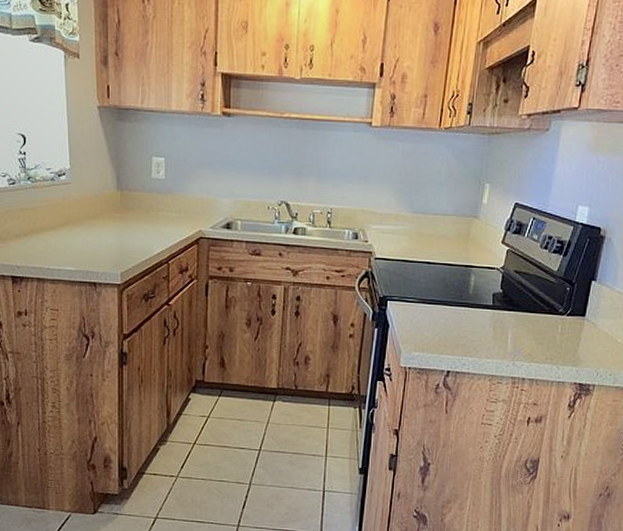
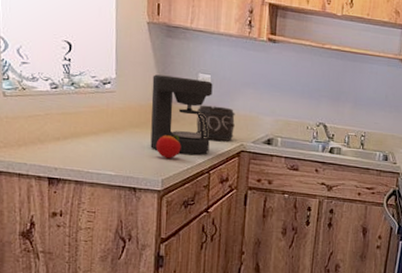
coffee maker: none [106,162,167,244] -> present [150,74,213,155]
apple: none [113,224,139,250] -> present [155,134,181,159]
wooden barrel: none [153,190,192,229] -> present [196,105,235,142]

